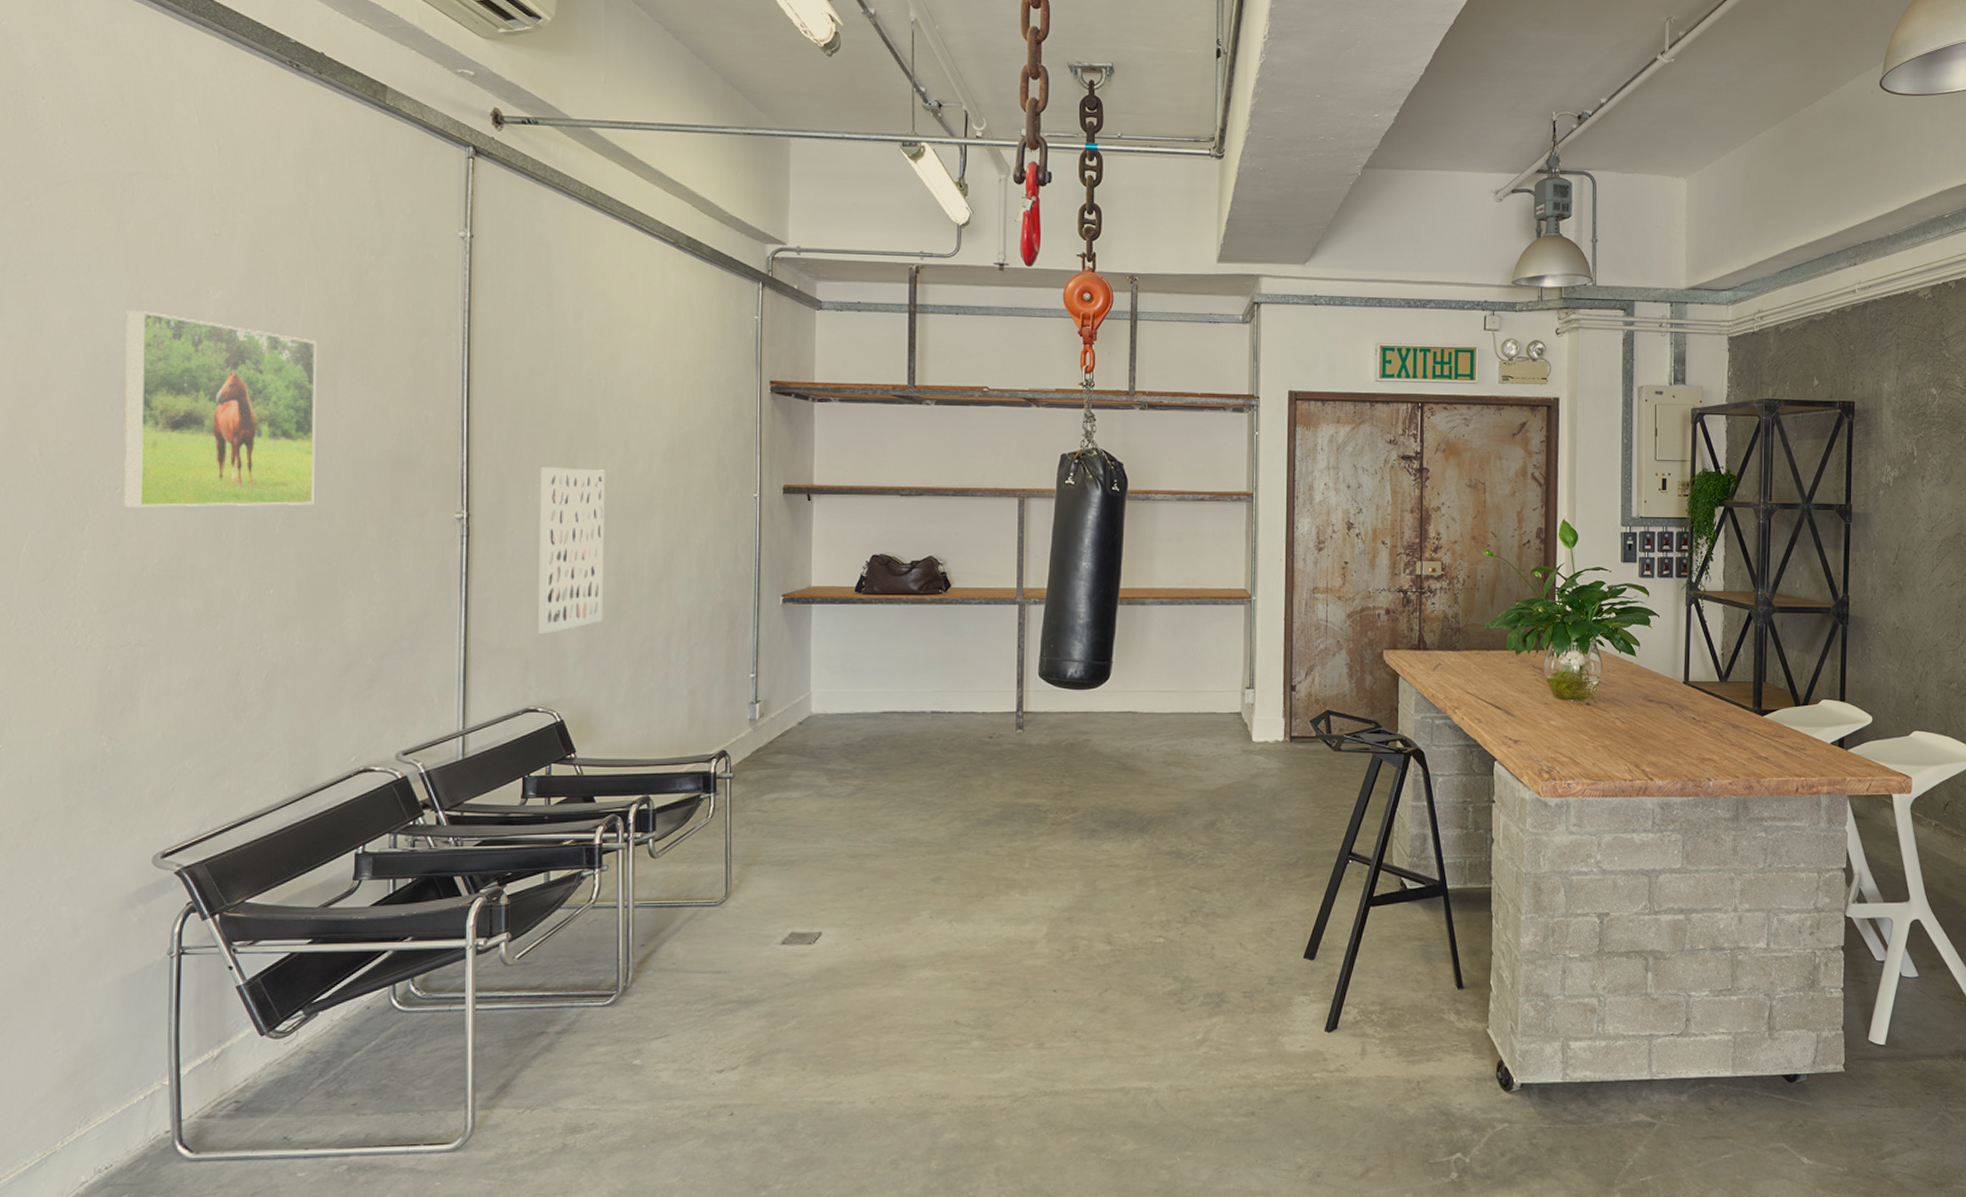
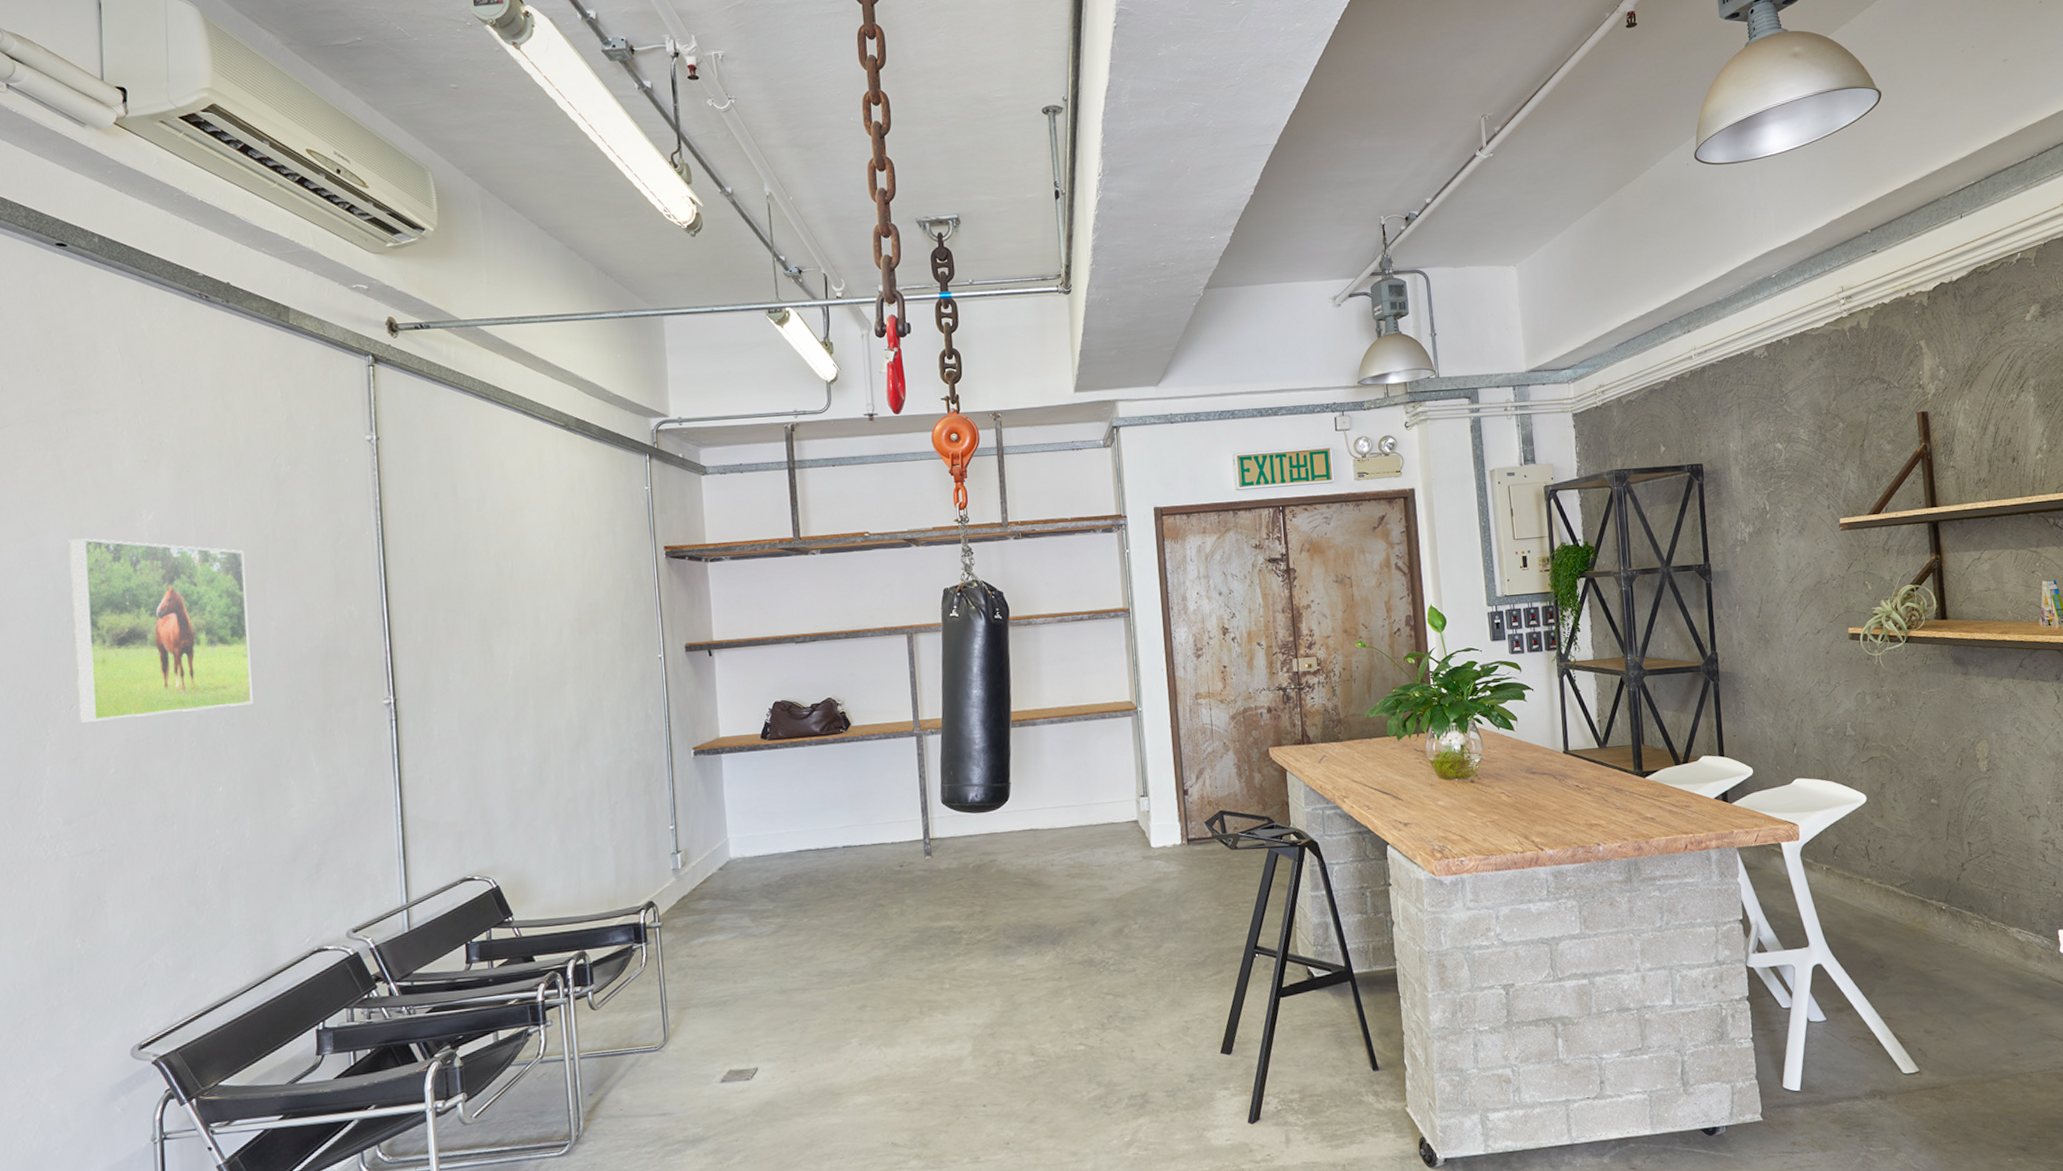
wall art: present [538,467,605,633] -> none [459,645,527,806]

